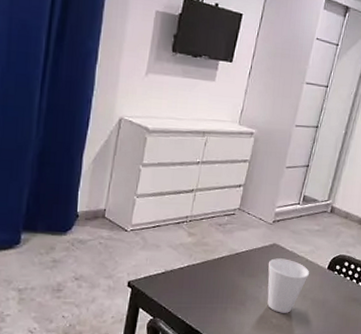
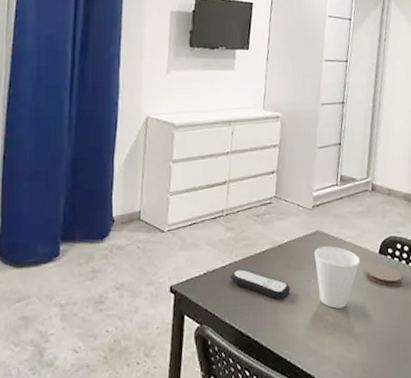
remote control: none [186,272,242,301] -> present [230,269,290,300]
coaster: none [312,278,345,298] -> present [365,264,402,286]

